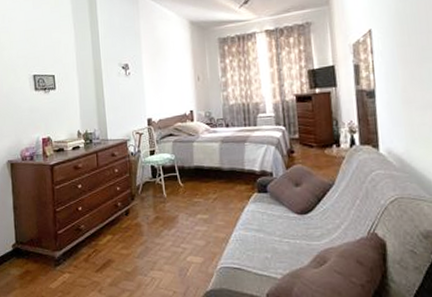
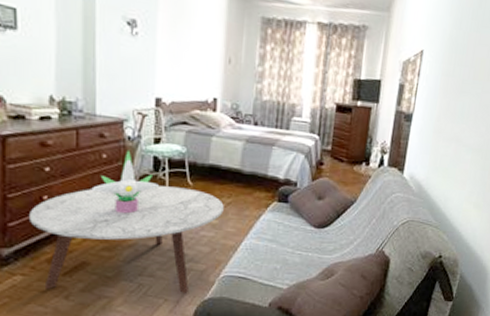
coffee table: none [71,189,212,285] -> present [30,186,224,293]
potted flower: none [110,163,157,216] -> present [91,150,158,214]

